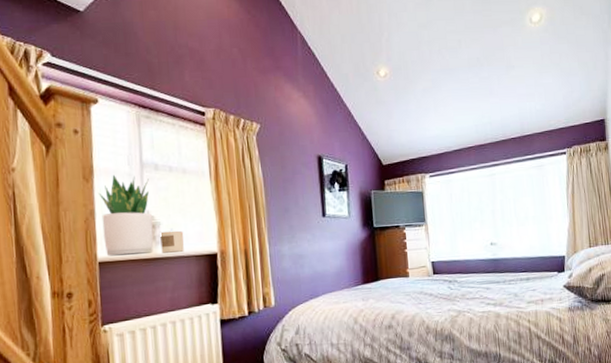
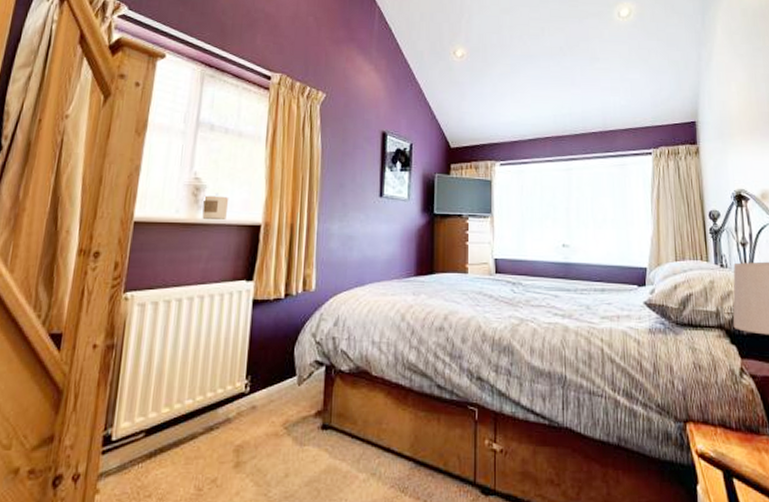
planter: present [98,174,154,256] -> none [143,131,202,219]

